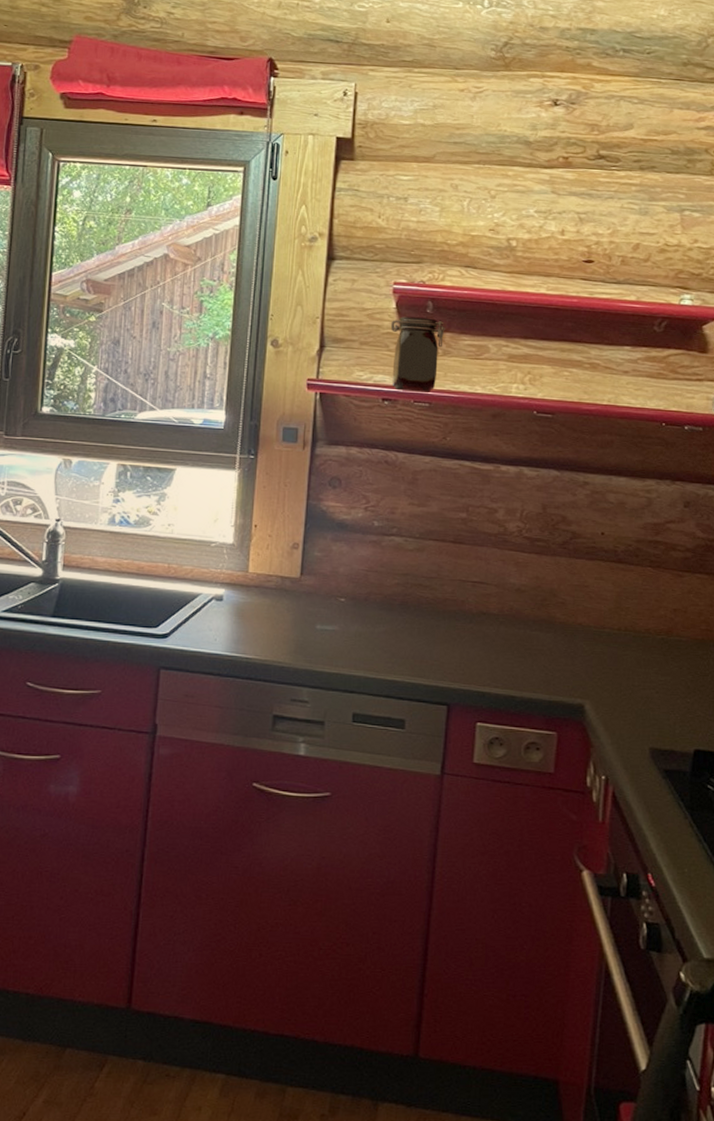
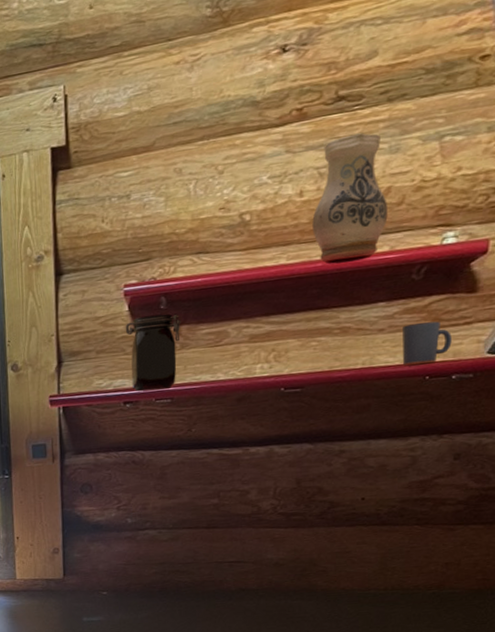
ceramic pitcher: none [571,190,636,305] -> present [312,133,388,265]
mug: none [644,372,685,412] -> present [403,321,452,366]

